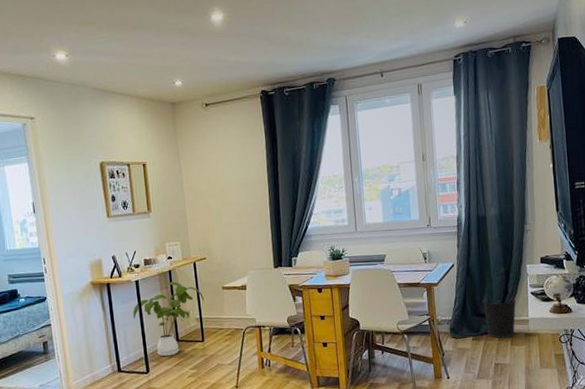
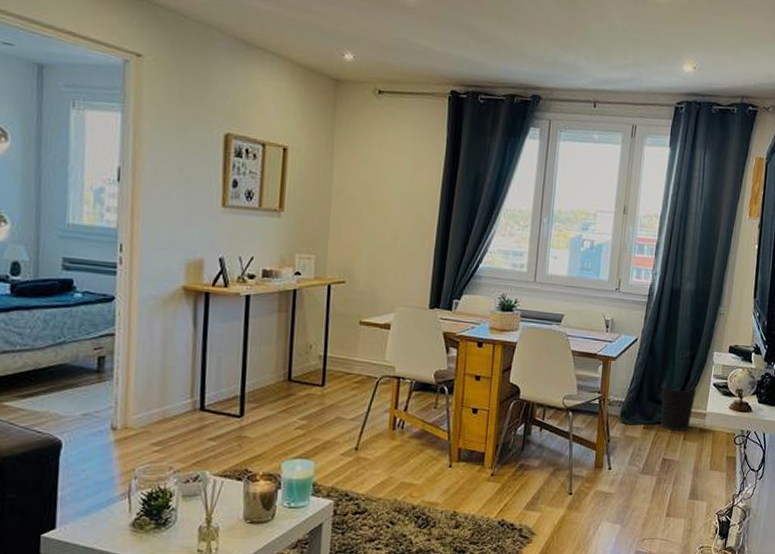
house plant: present [133,281,205,357] -> none [235,304,334,399]

